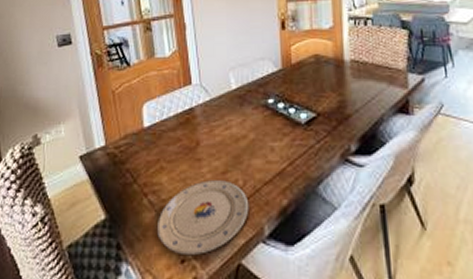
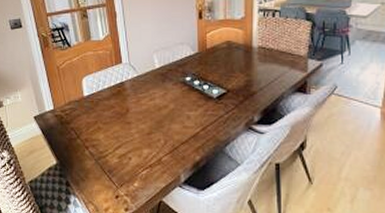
plate: present [156,180,249,255] -> none [96,139,169,193]

